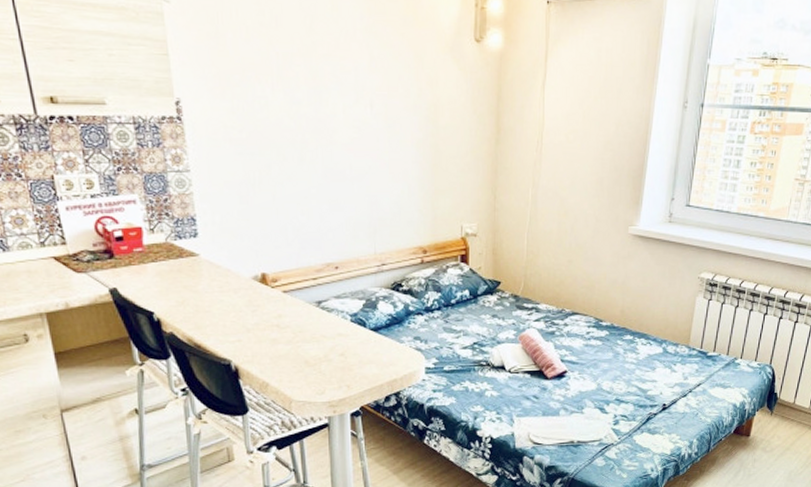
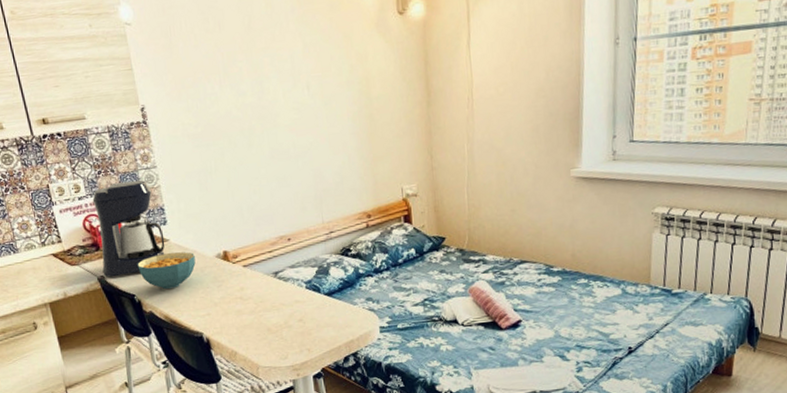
coffee maker: none [108,184,194,290] -> present [92,180,165,278]
cereal bowl: none [159,268,228,310] -> present [137,252,196,290]

